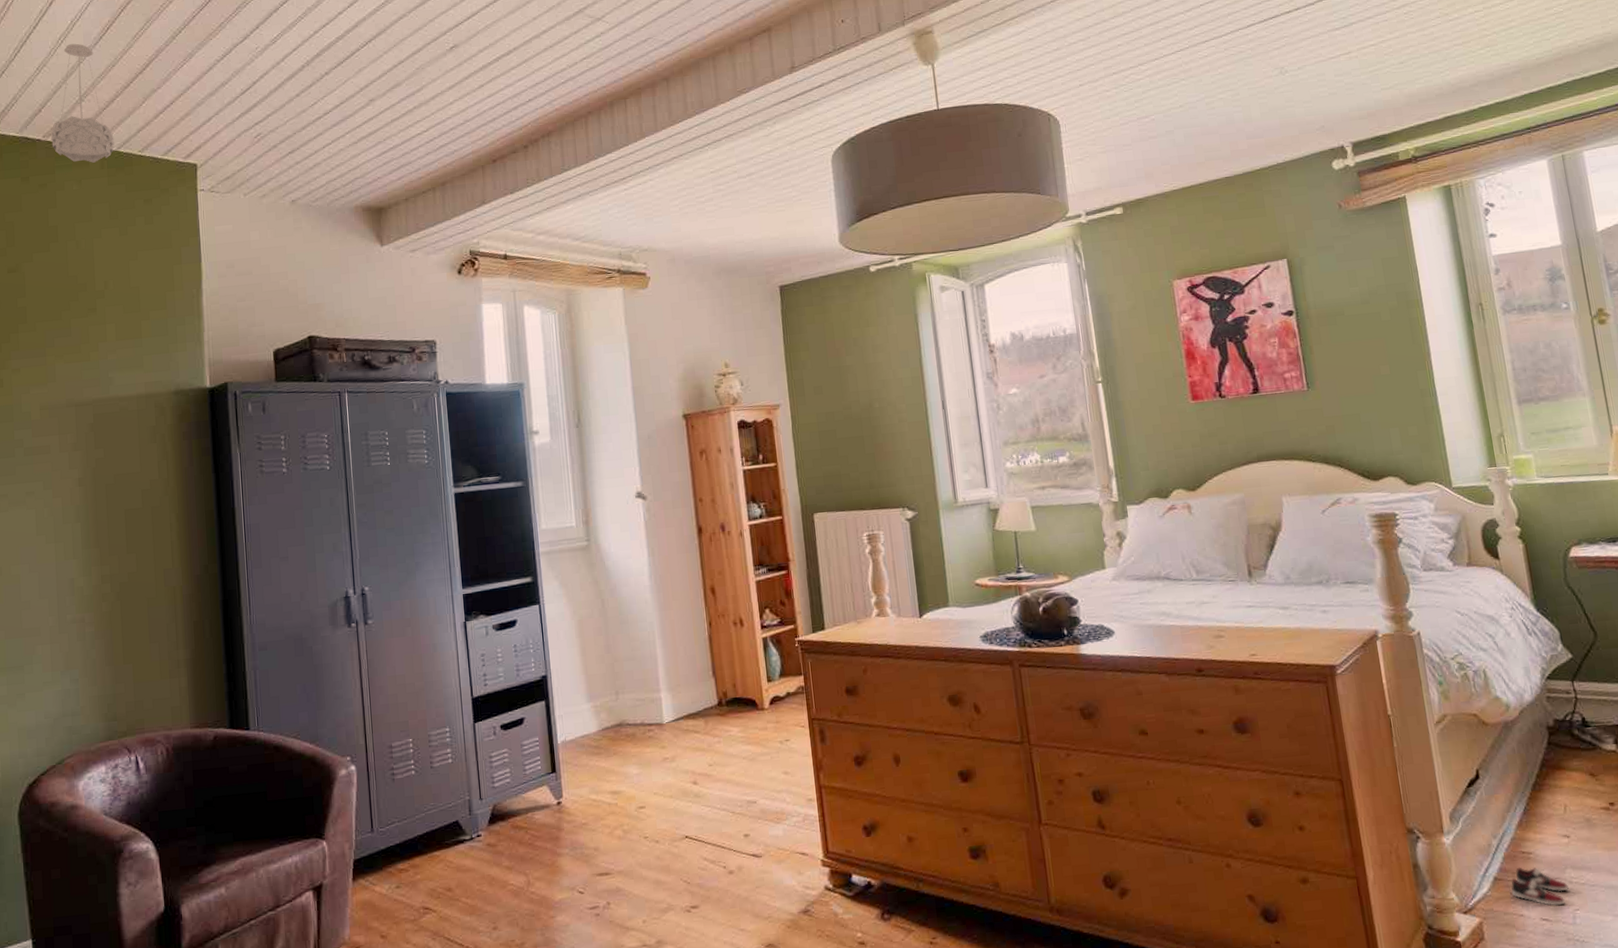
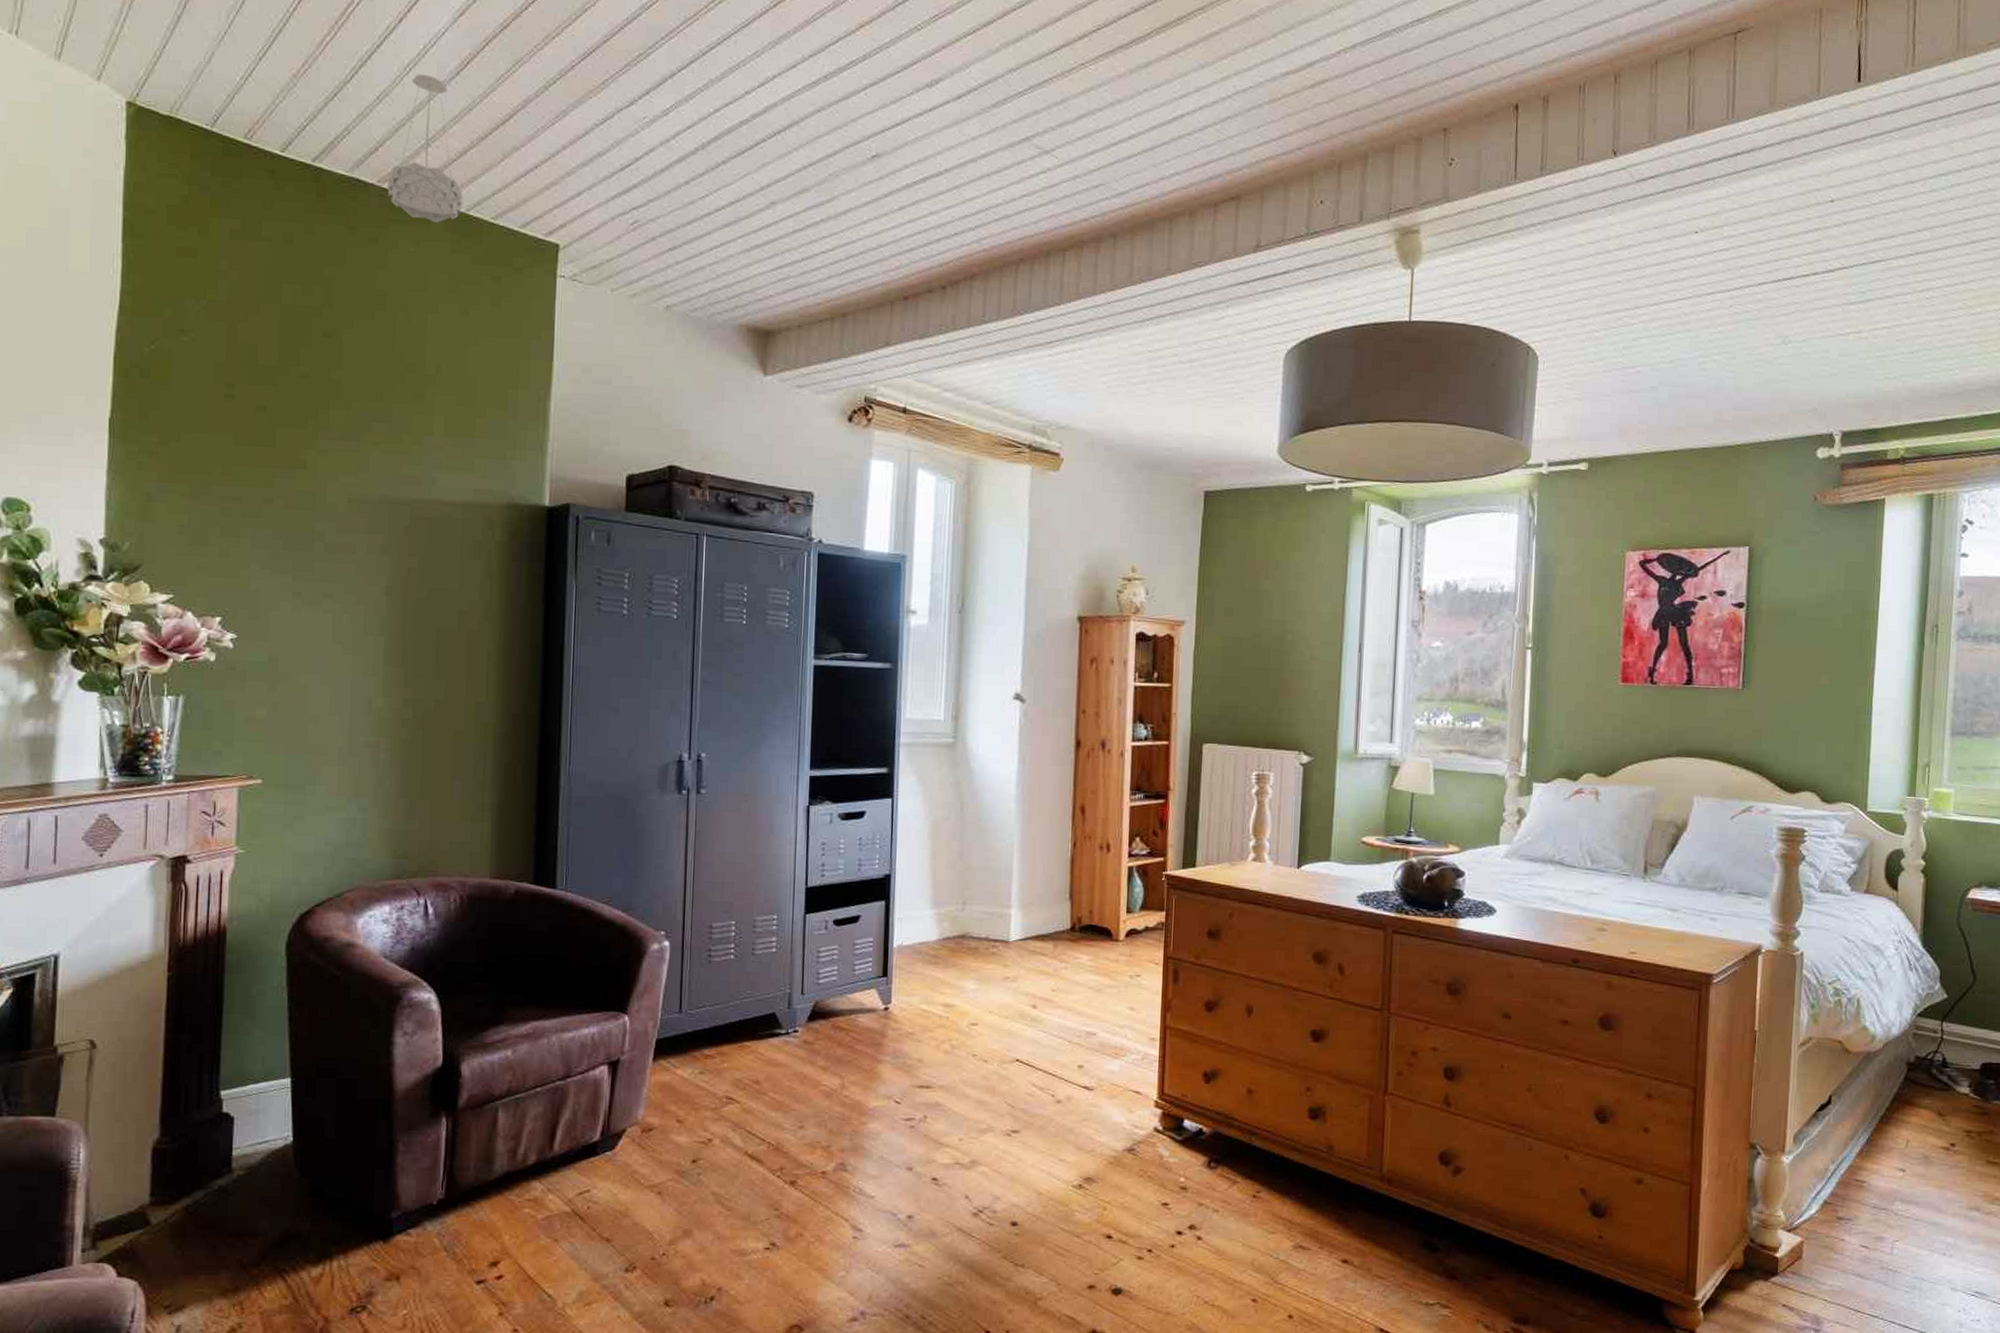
sneaker: present [1510,867,1570,906] -> none [1837,1194,1894,1235]

